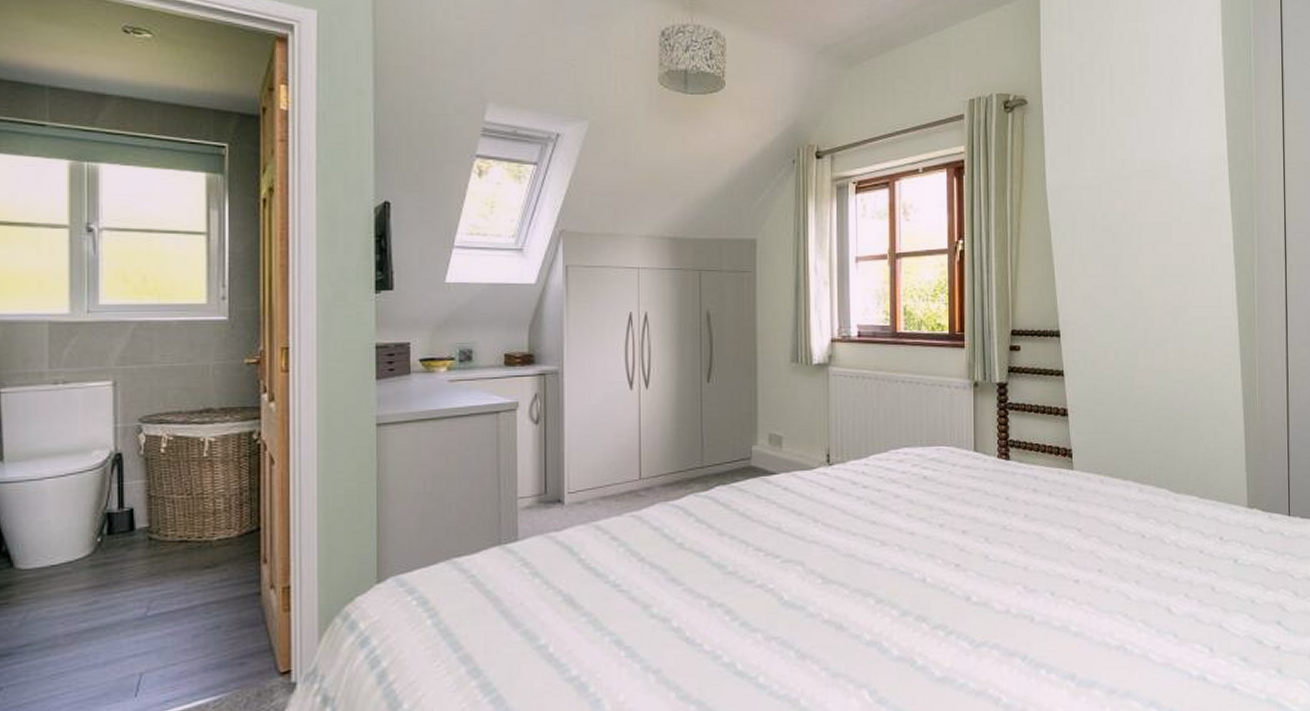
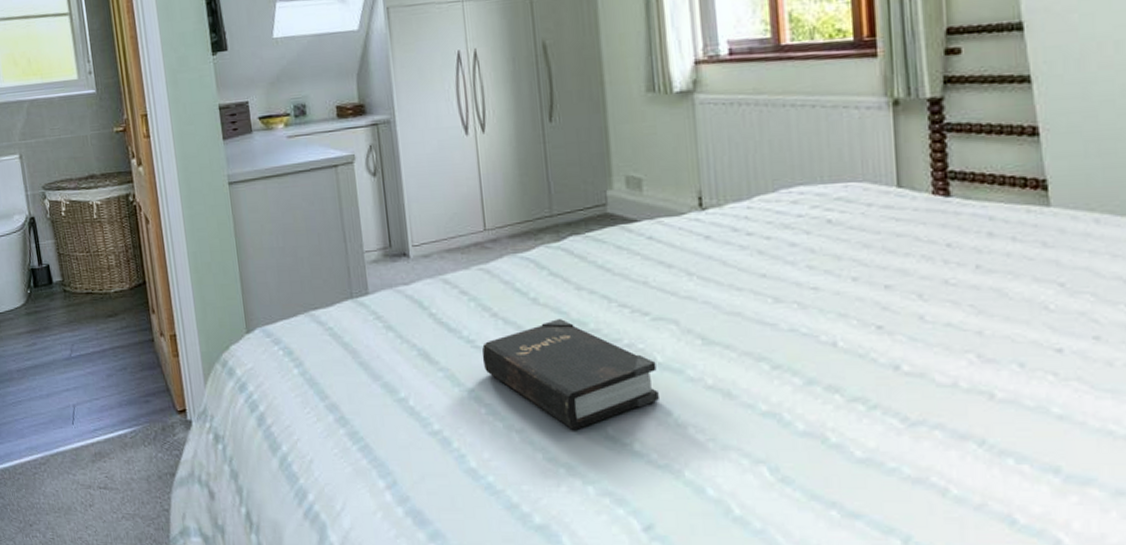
hardback book: none [626,561,783,667] -> present [482,318,659,429]

